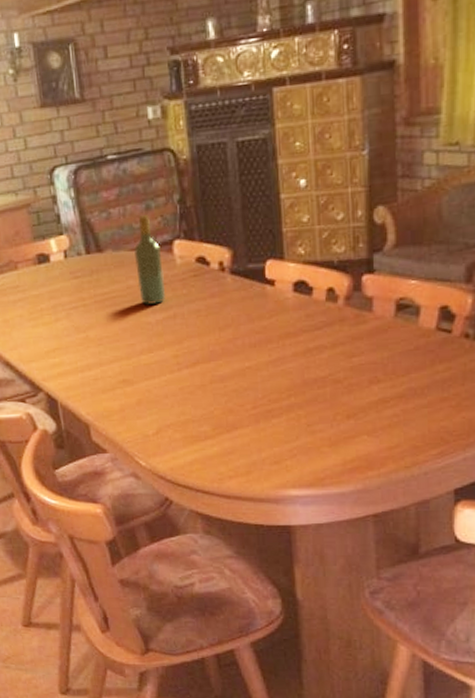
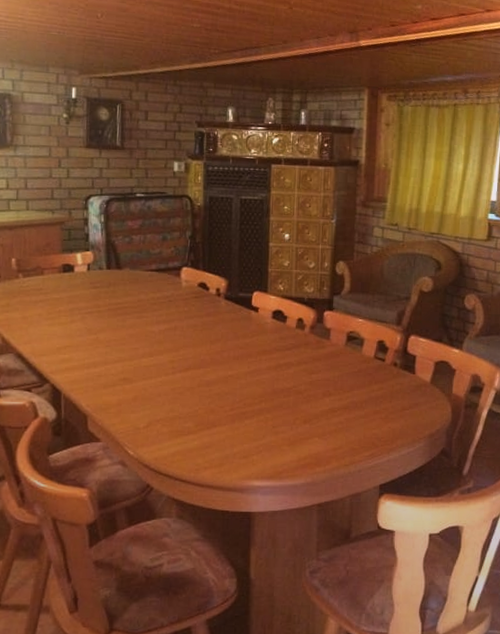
wine bottle: present [134,215,165,306] -> none [147,244,171,318]

